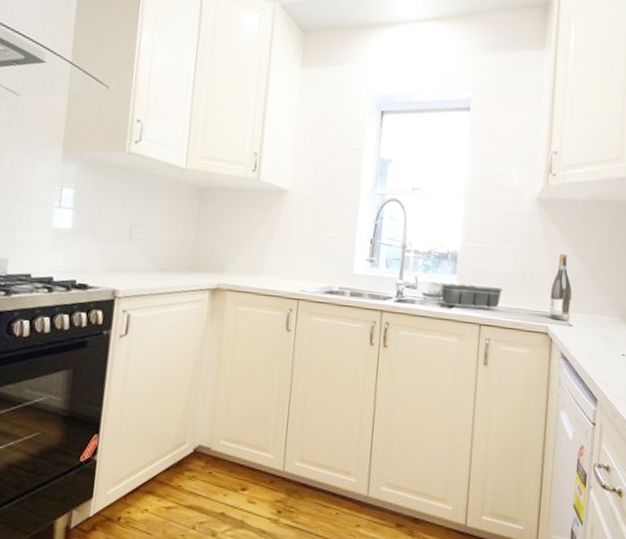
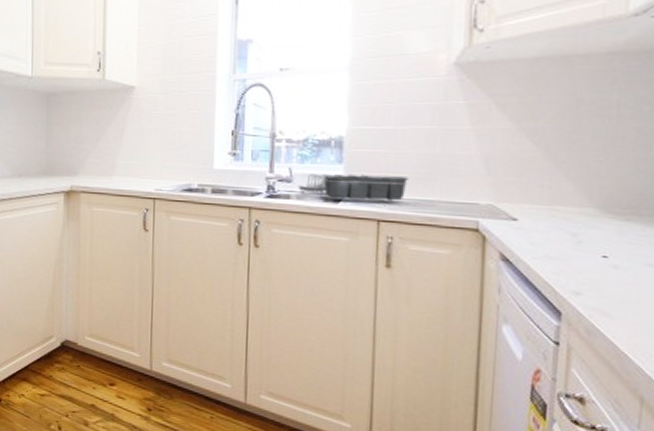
wine bottle: present [549,254,572,321] -> none [479,130,516,214]

